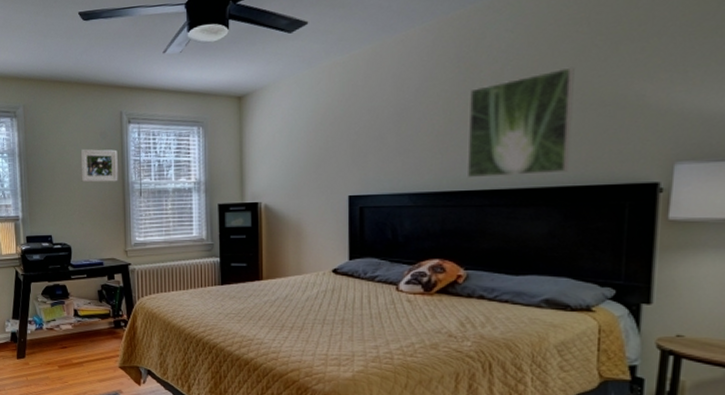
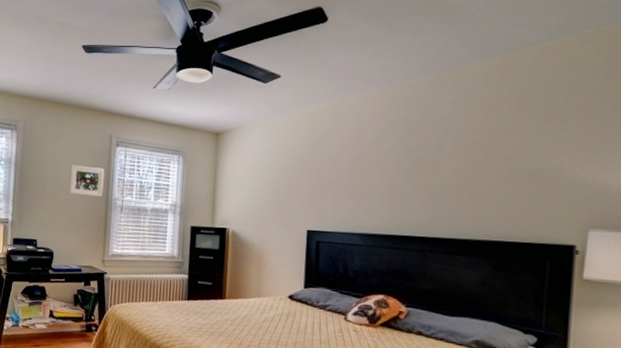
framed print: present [466,67,575,178] -> none [411,138,506,228]

